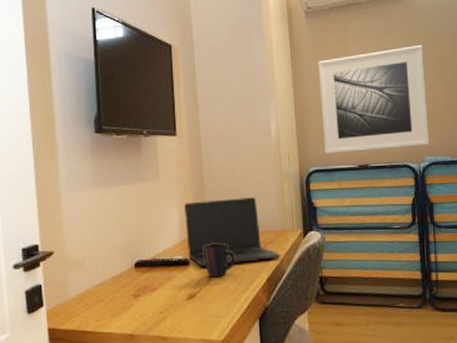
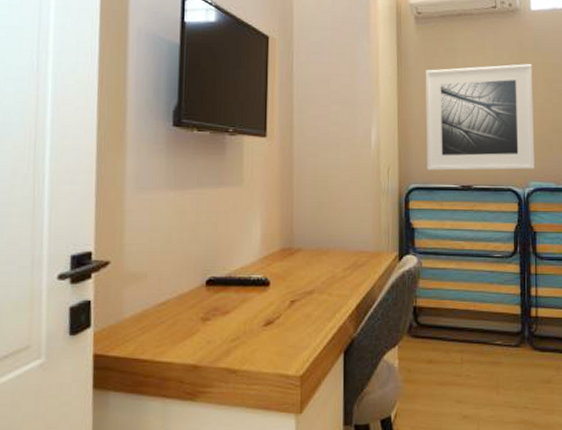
laptop: present [184,197,281,266] -> none [268,212,373,288]
mug: present [202,243,236,278] -> none [286,263,322,302]

